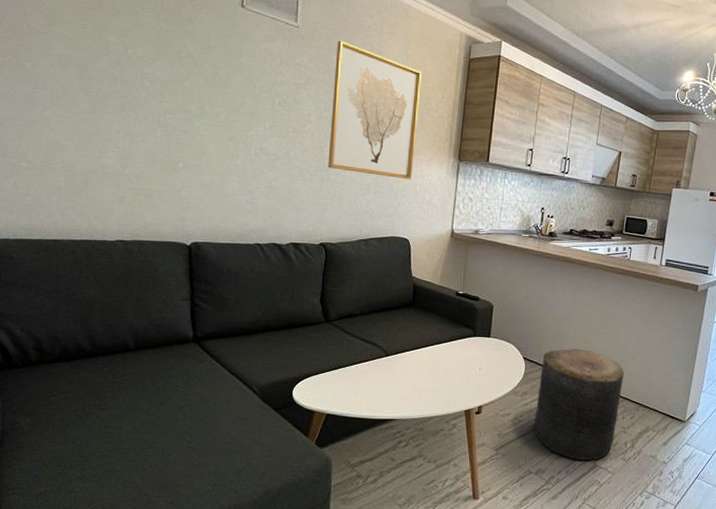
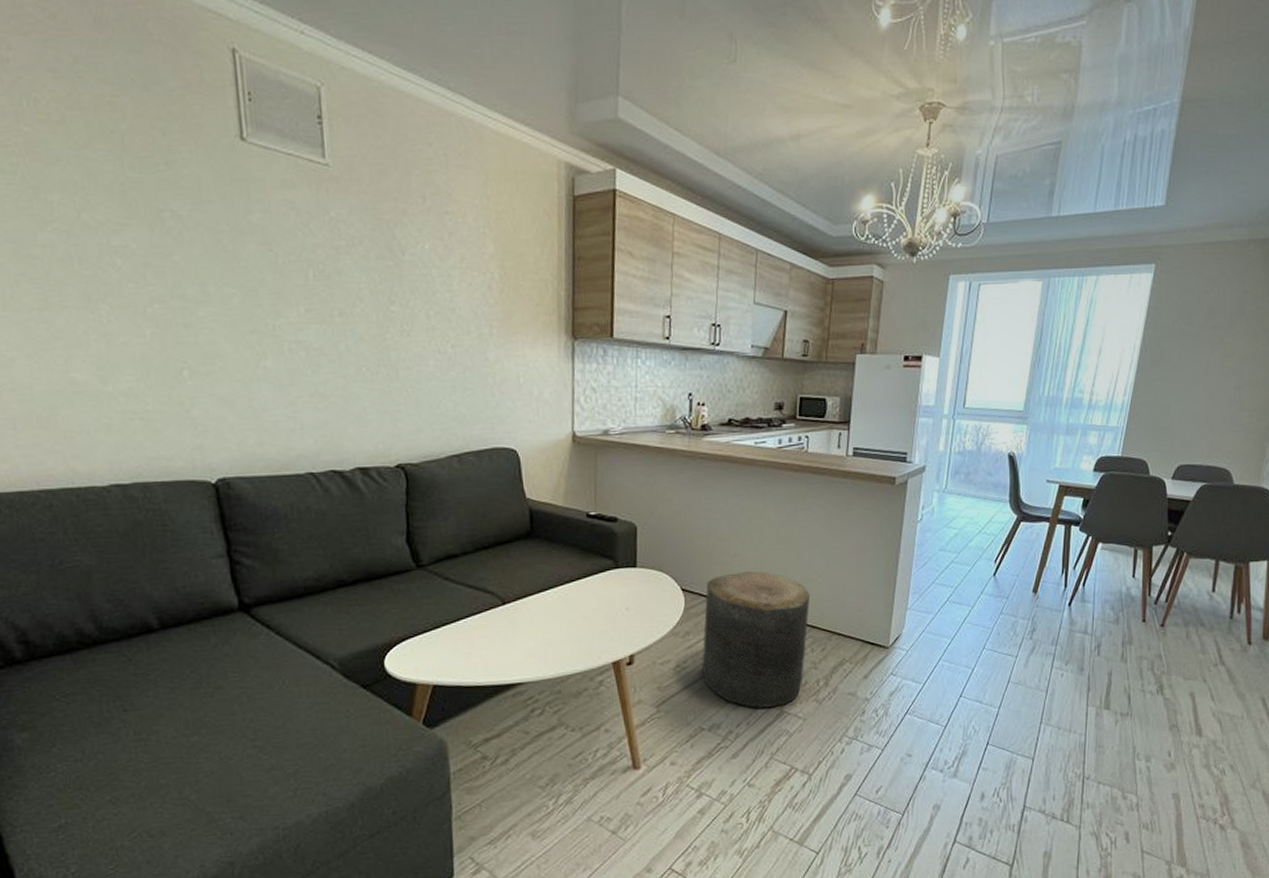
wall art: present [328,40,422,179] -> none [386,180,512,370]

